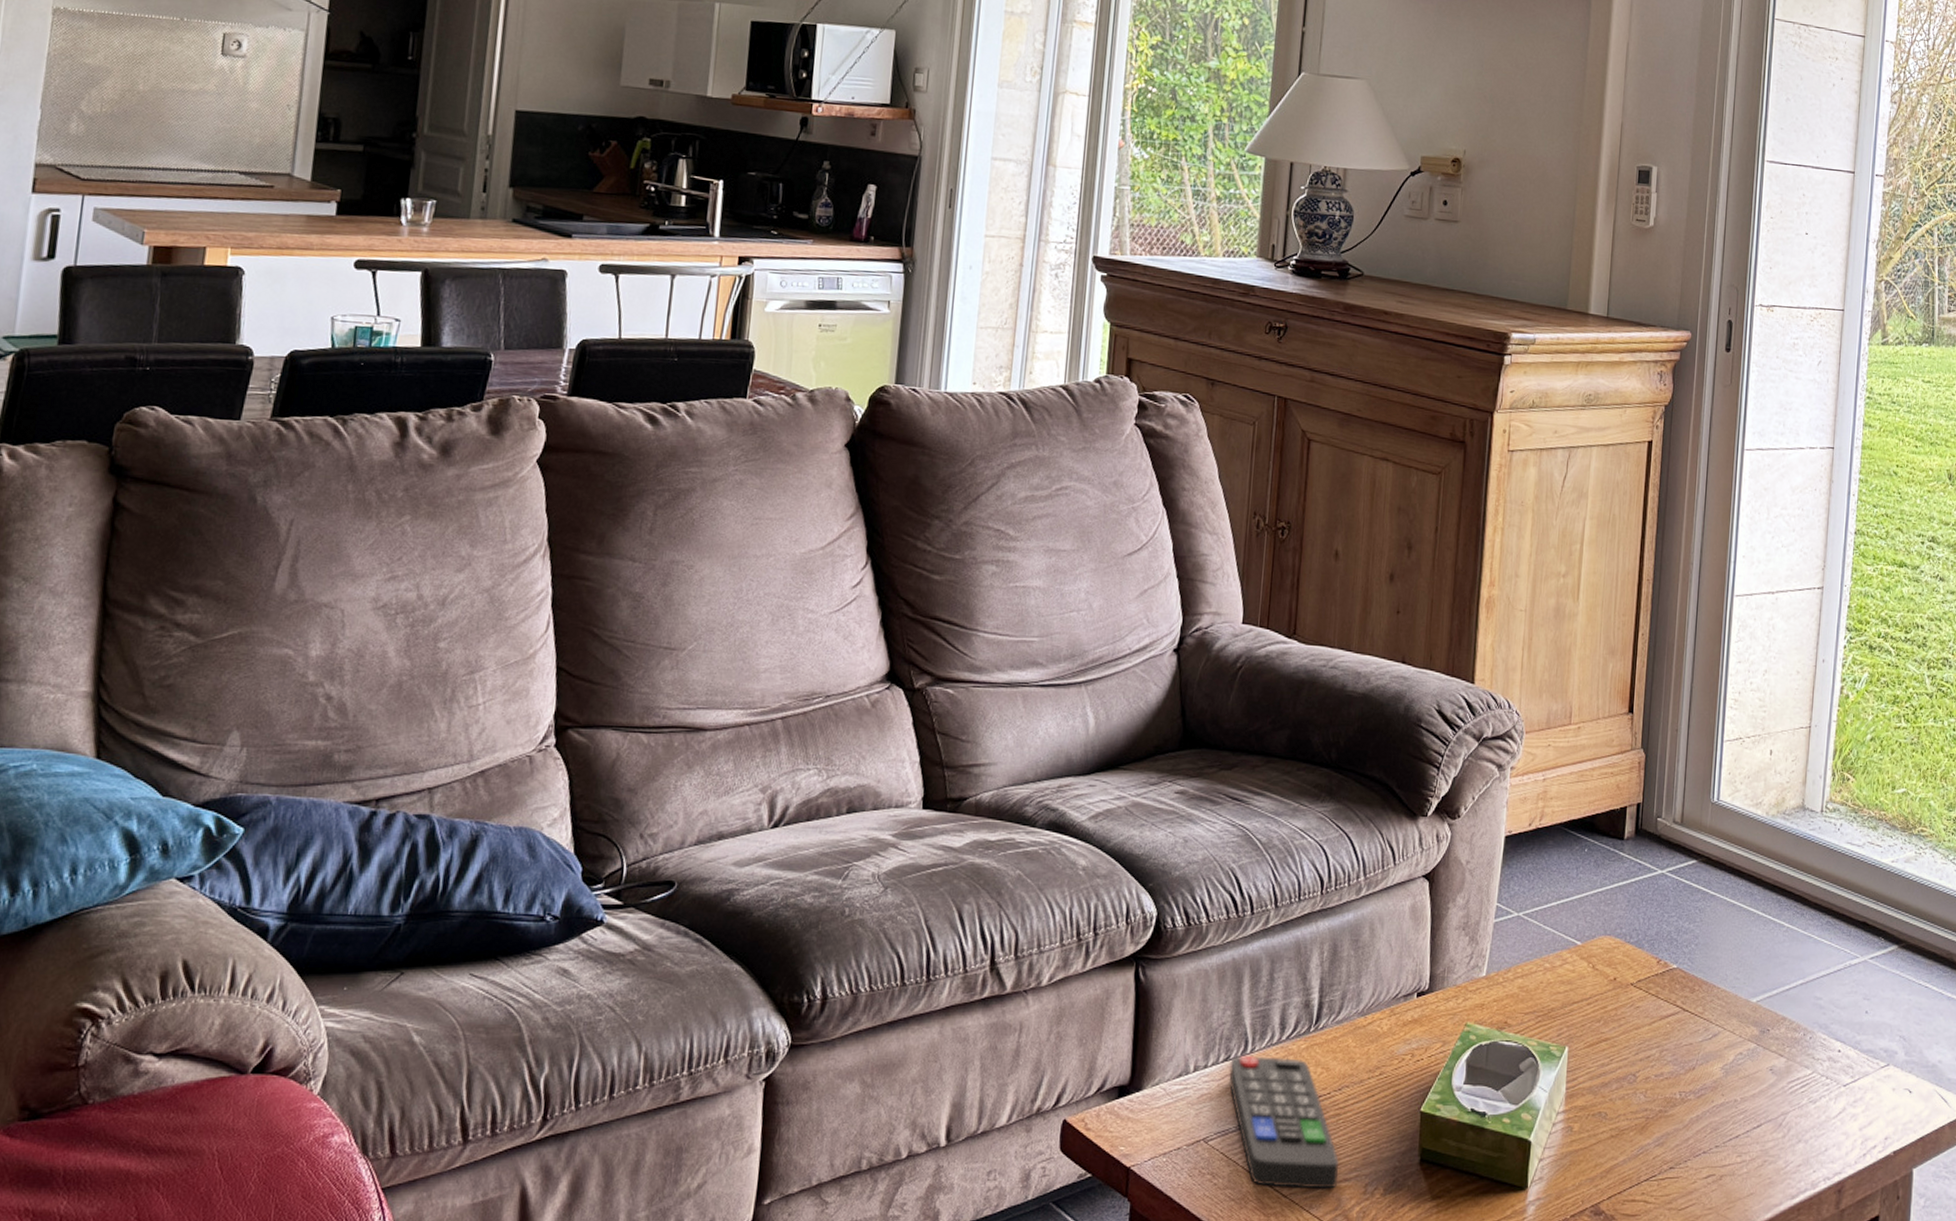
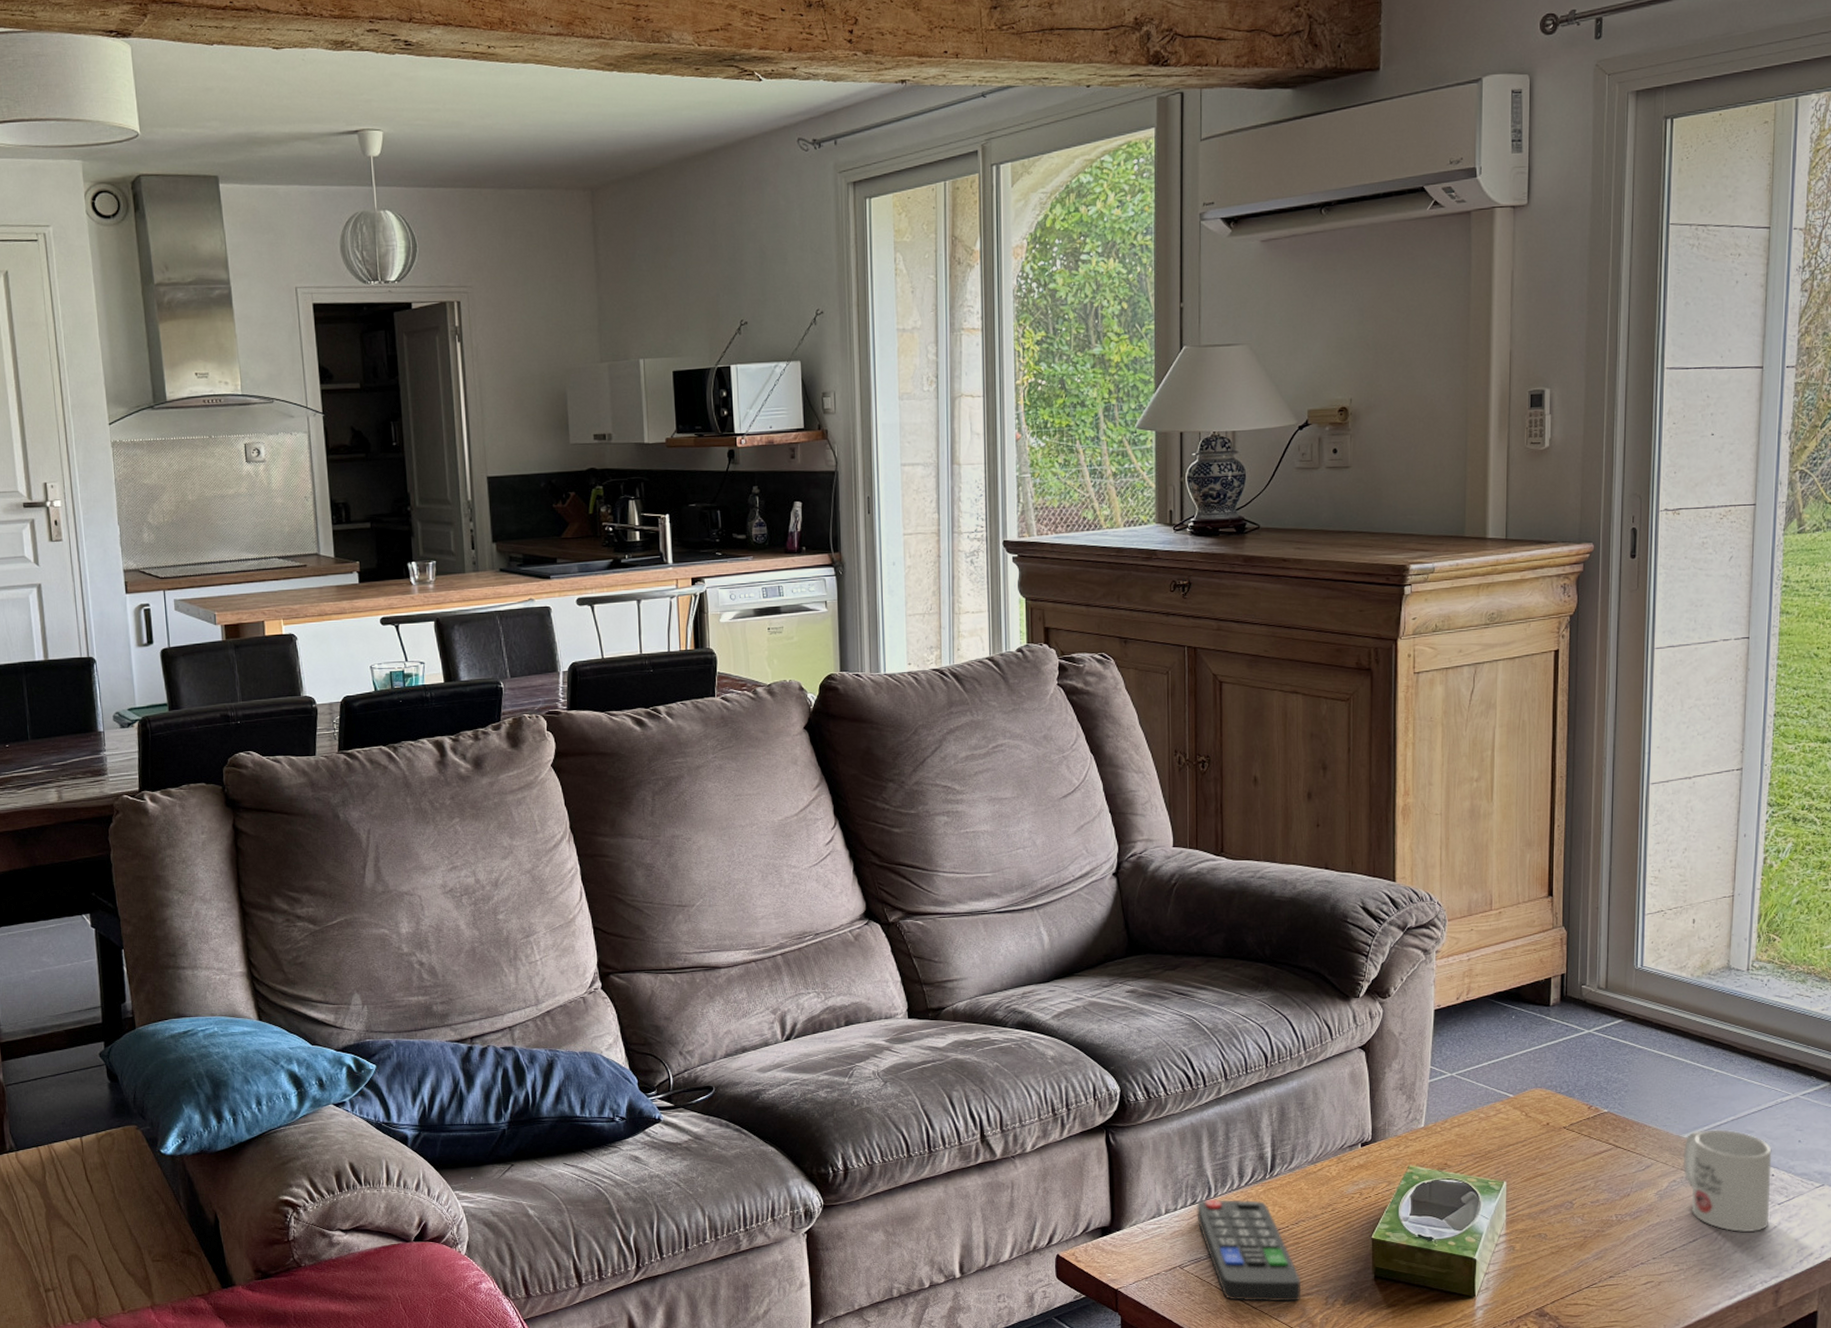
mug: none [1750,994,1839,1118] -> present [1683,1129,1772,1232]

